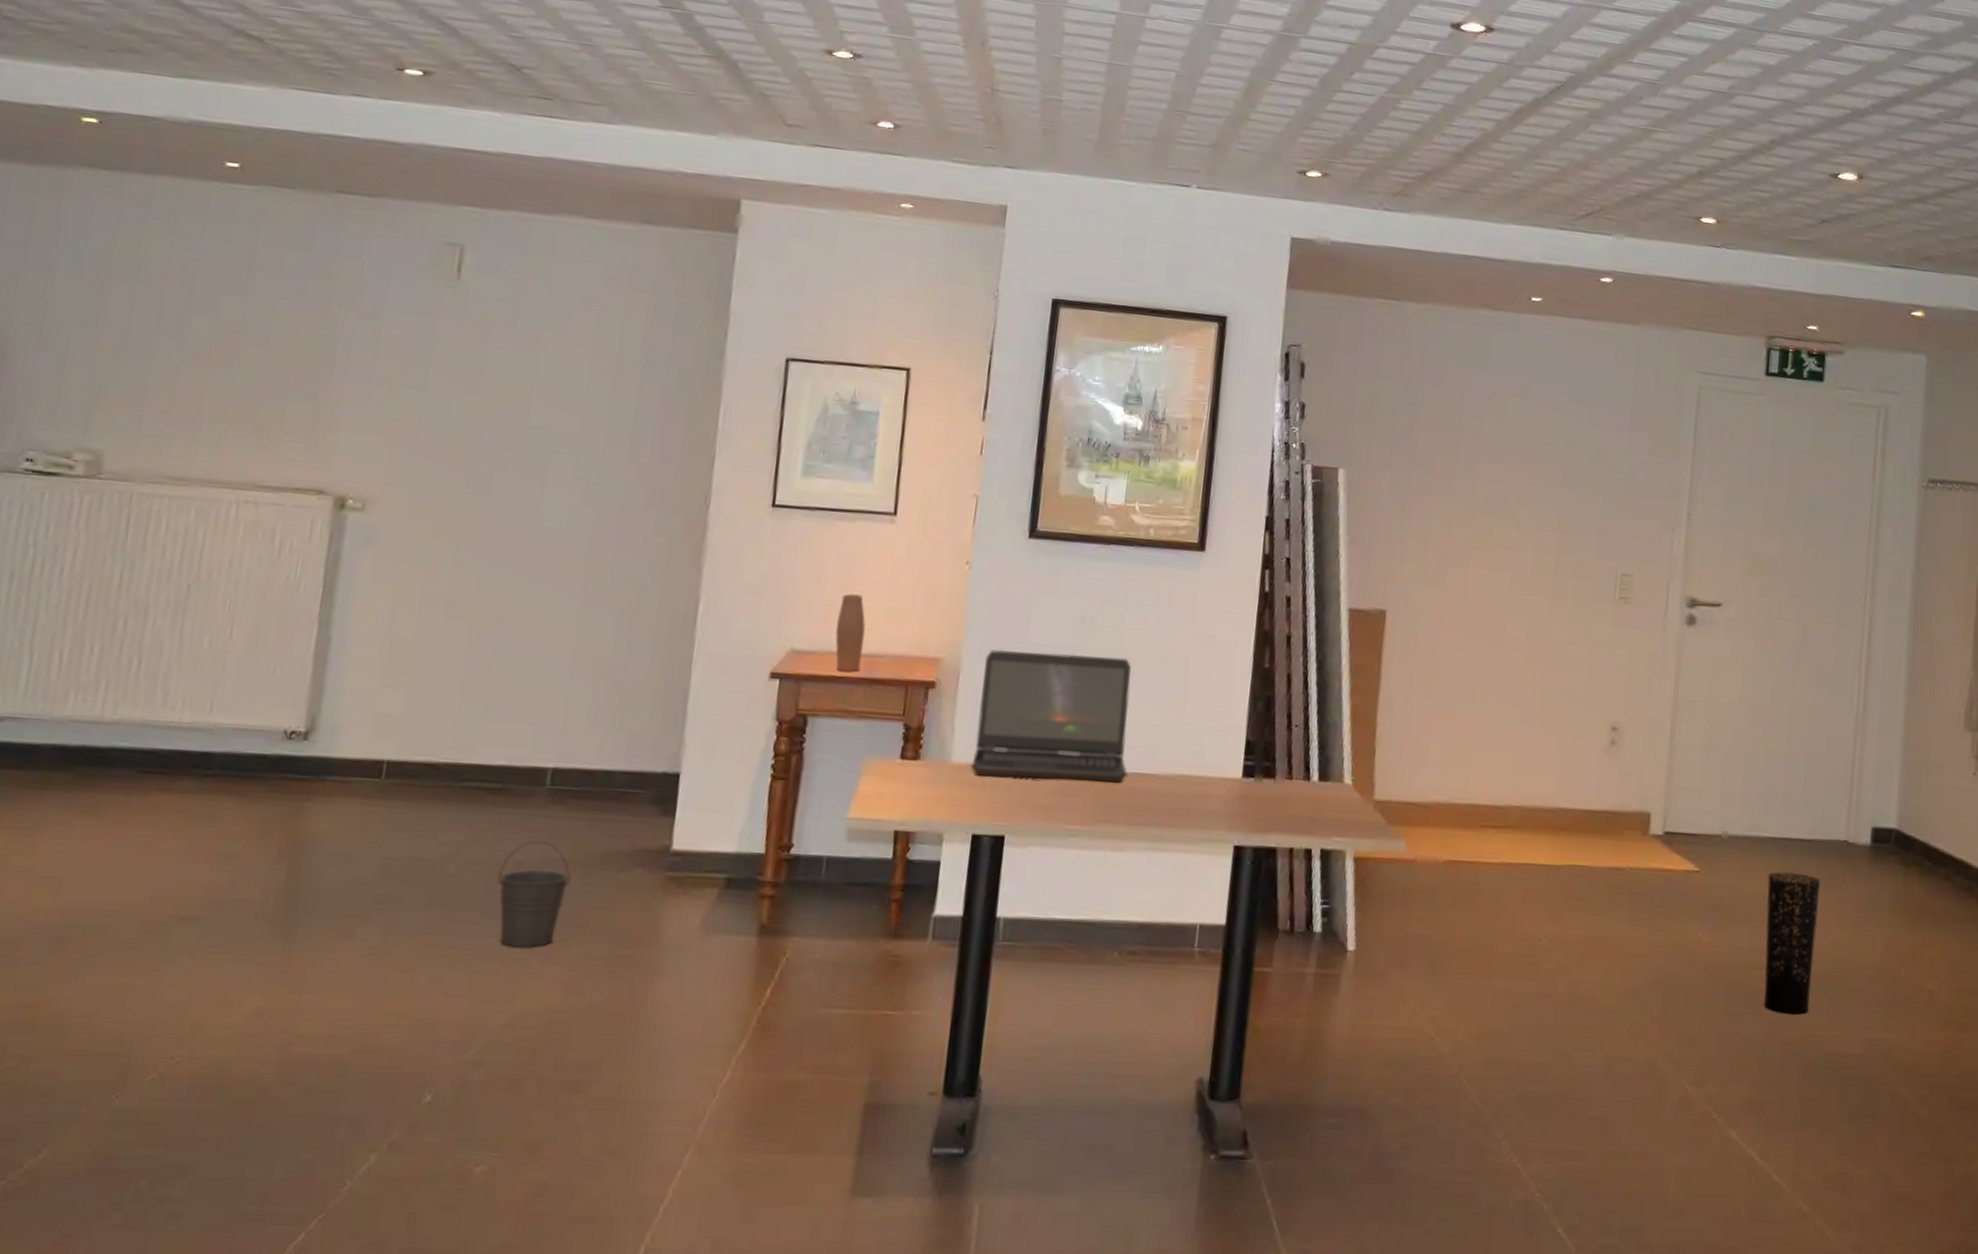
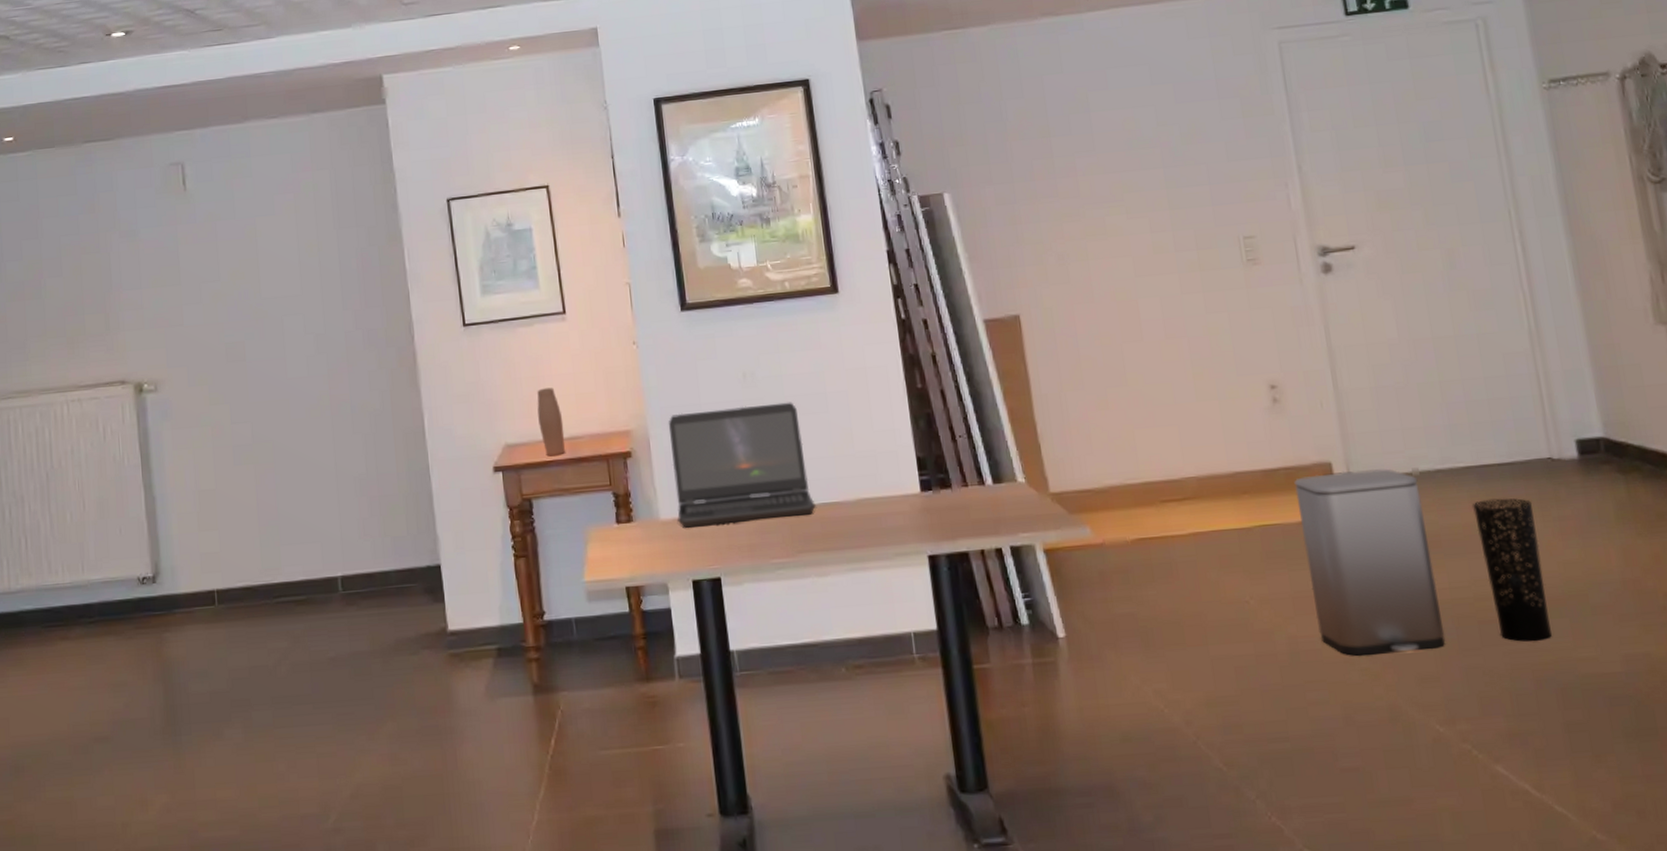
bucket: present [497,840,571,949] -> none [319,638,374,731]
pedal bin: none [1600,823,1725,1011] -> present [1294,469,1446,657]

